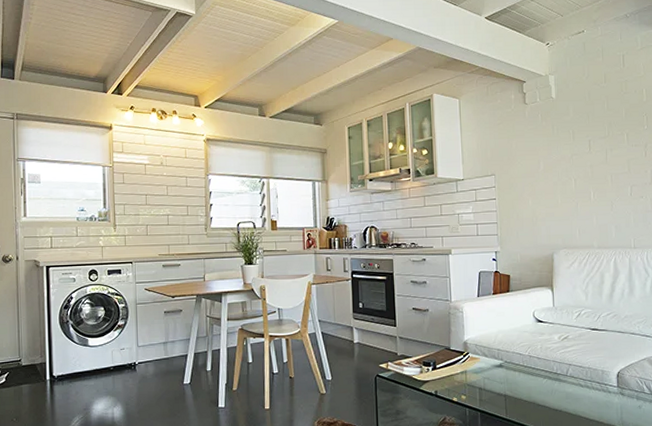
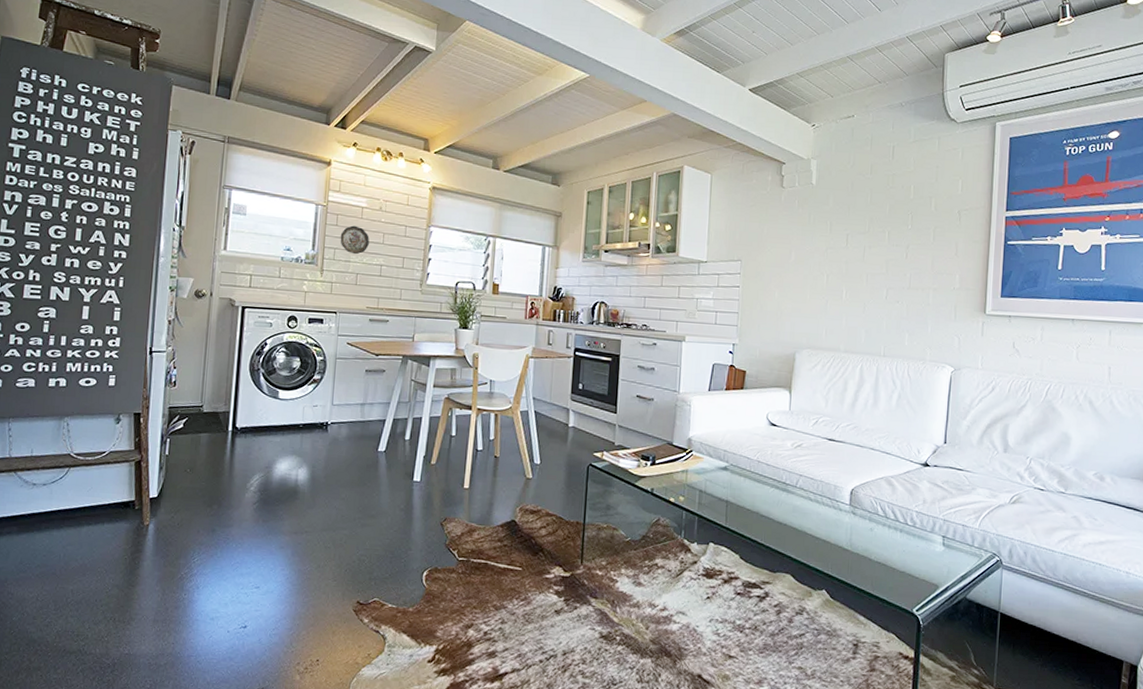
decorative plate: none [128,181,155,208] -> present [340,225,369,255]

